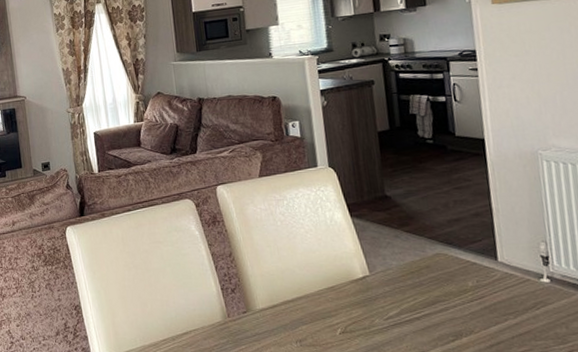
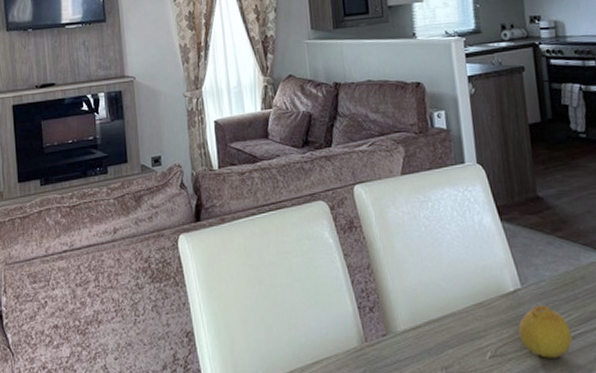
fruit: none [367,290,418,335] -> present [518,305,573,358]

